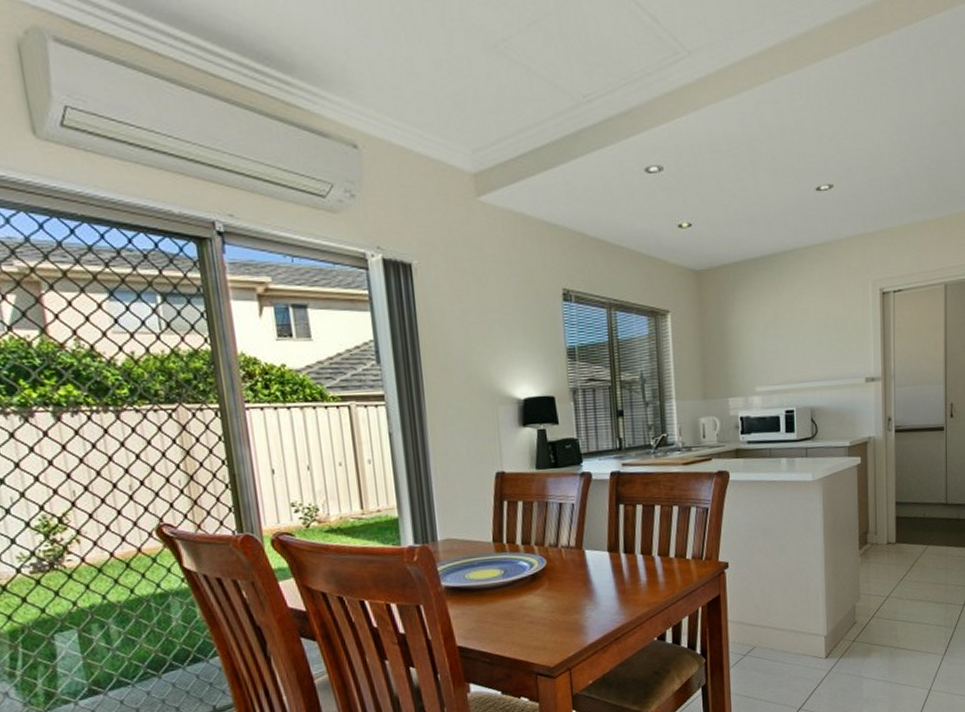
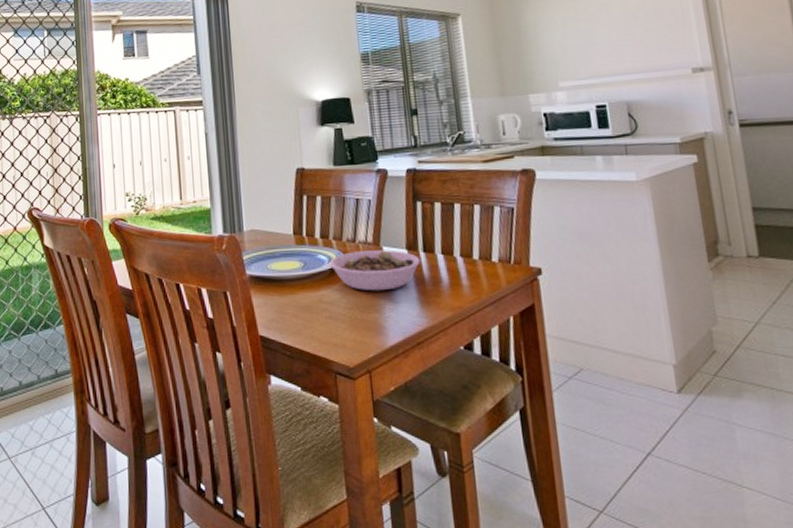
bowl: none [531,553,621,594] -> present [329,250,420,291]

